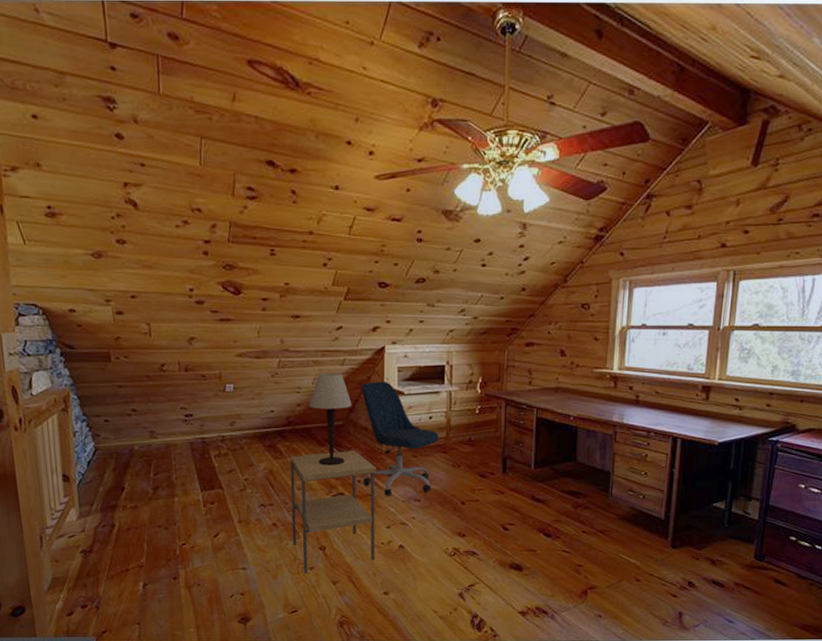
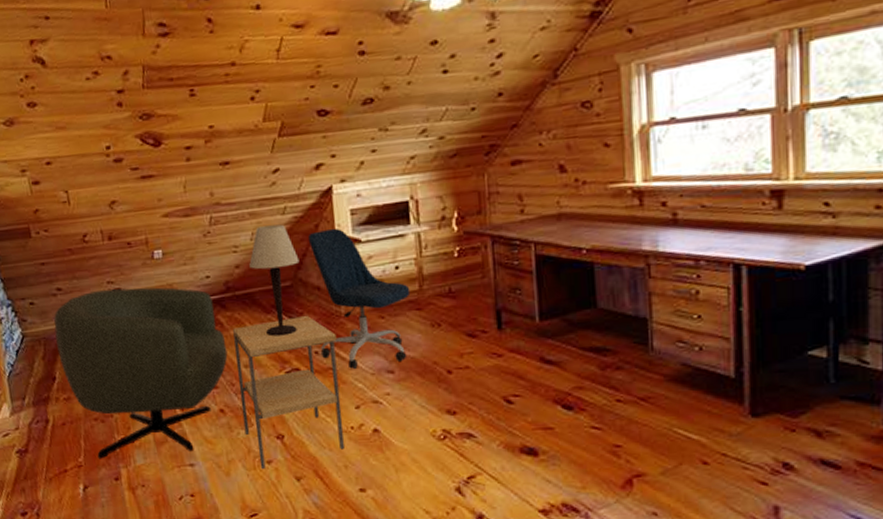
armchair: none [126,415,284,561] -> present [53,287,228,459]

